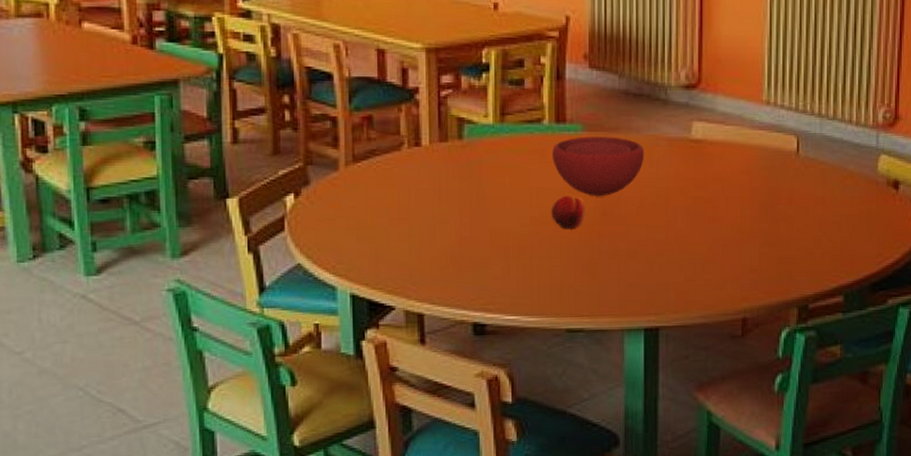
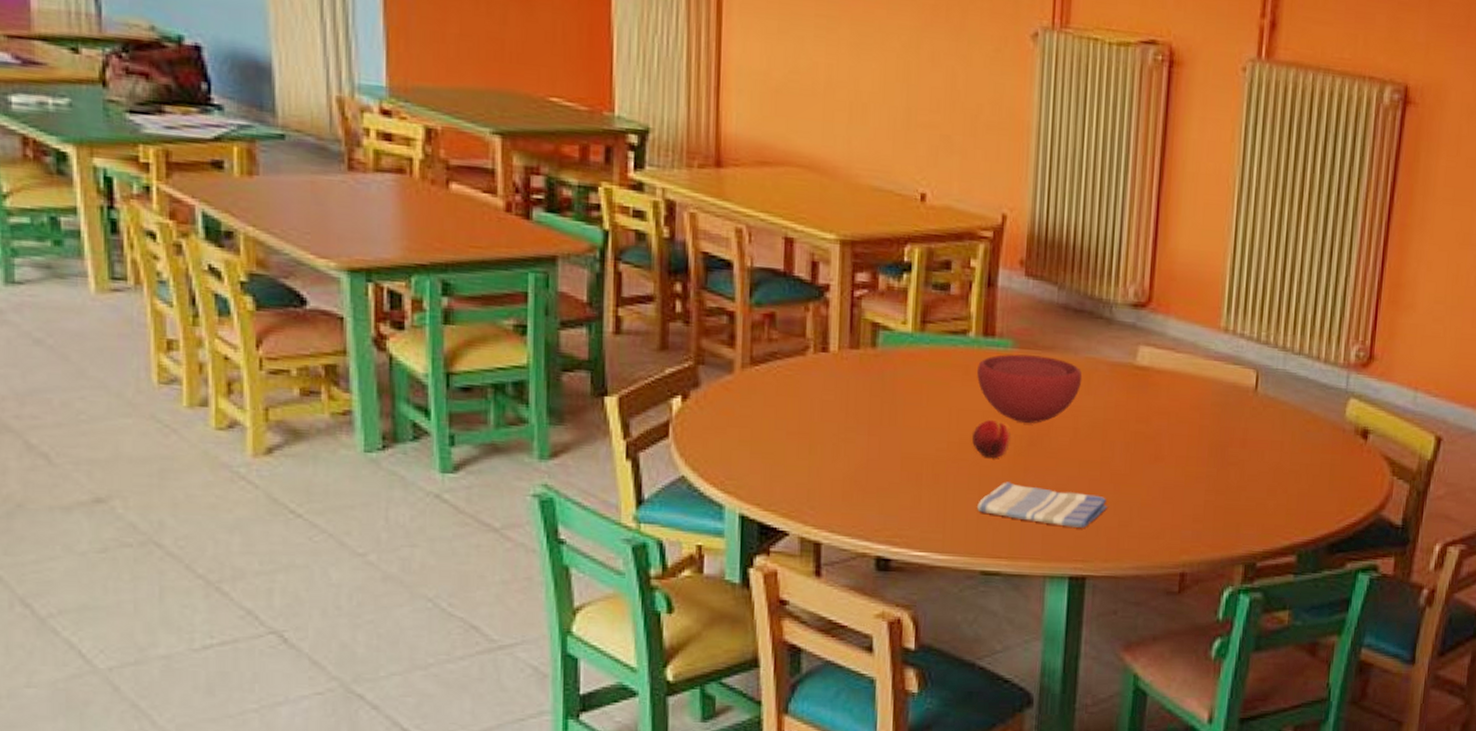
dish towel: none [560,249,674,285] -> present [977,482,1107,528]

